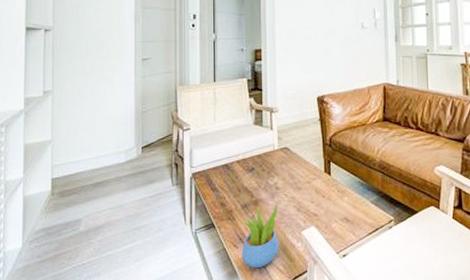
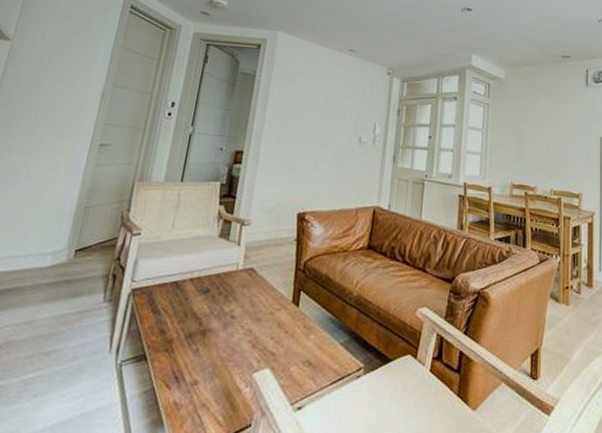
succulent plant: present [241,202,279,269] -> none [172,334,230,418]

